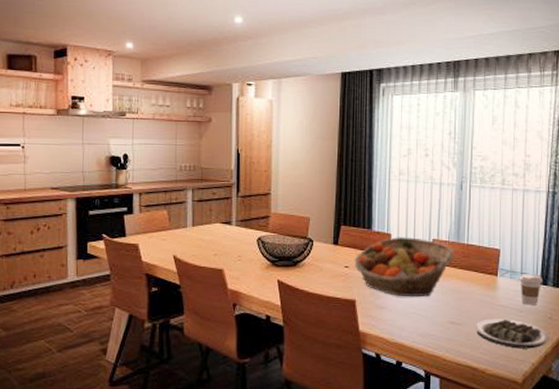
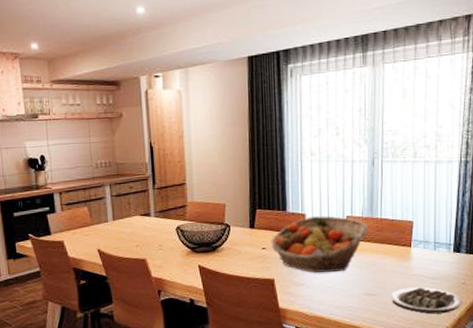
coffee cup: present [518,274,543,305] -> none [432,243,456,273]

